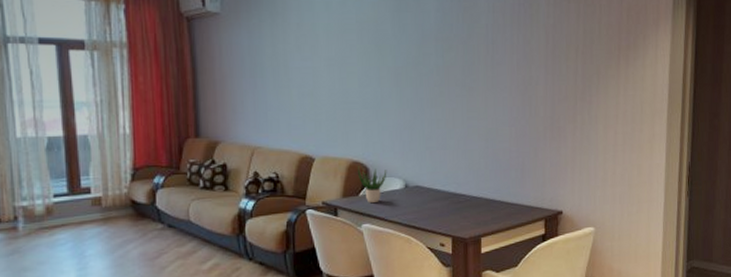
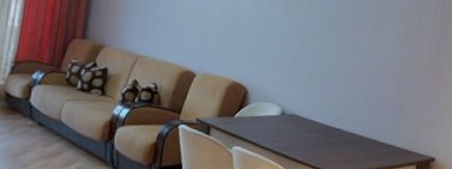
potted plant: present [357,165,387,203] -> none [236,86,266,126]

